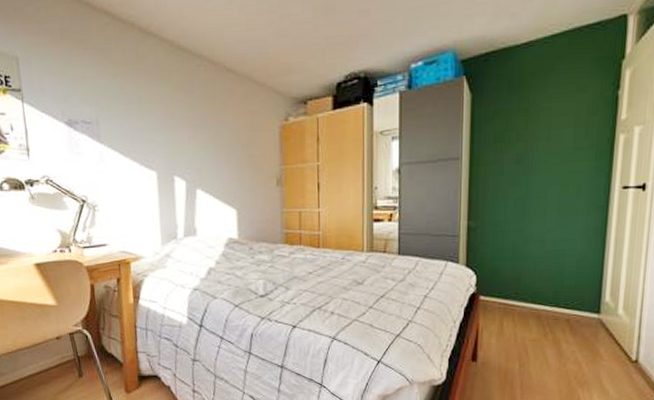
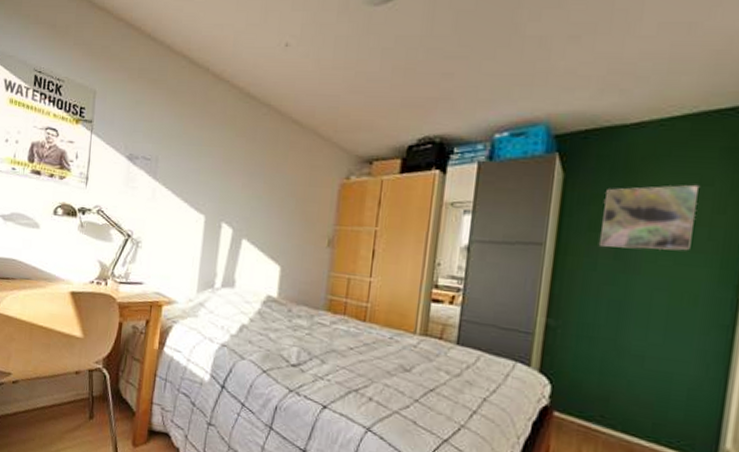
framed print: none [504,92,577,155] -> present [600,184,699,251]

